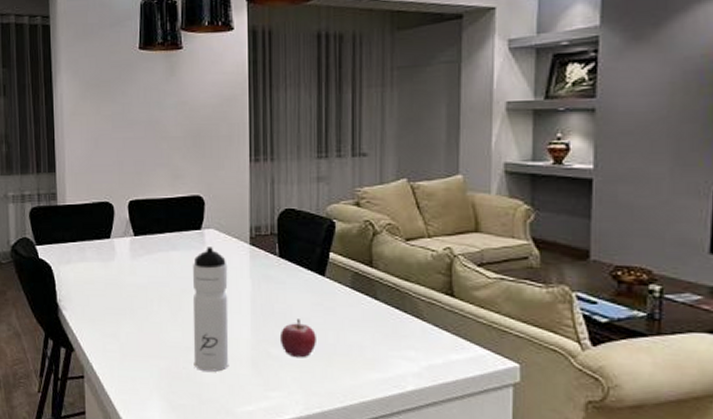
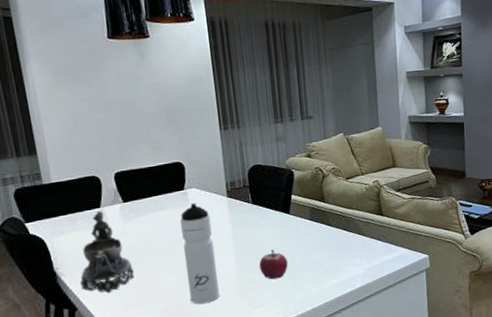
decorative bowl: none [80,242,136,339] -> present [79,210,135,294]

